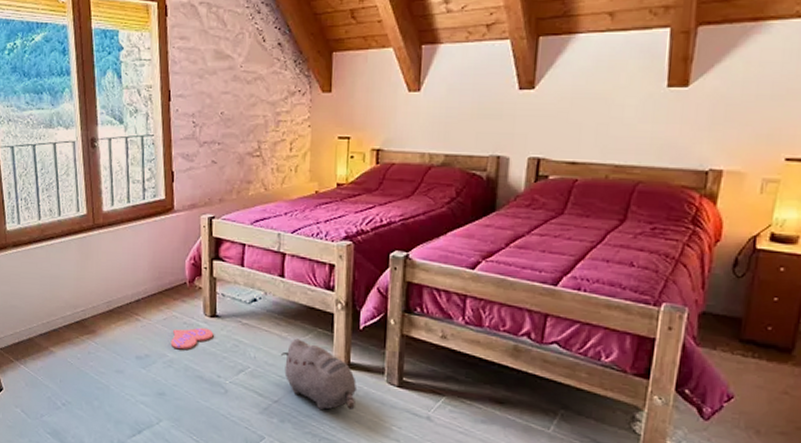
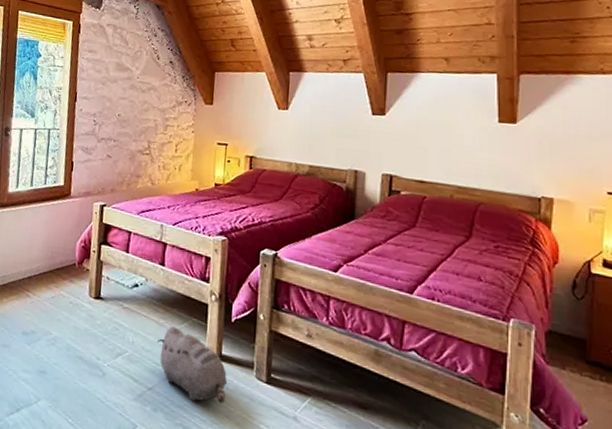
slippers: present [170,327,214,350] -> none [55,307,97,329]

